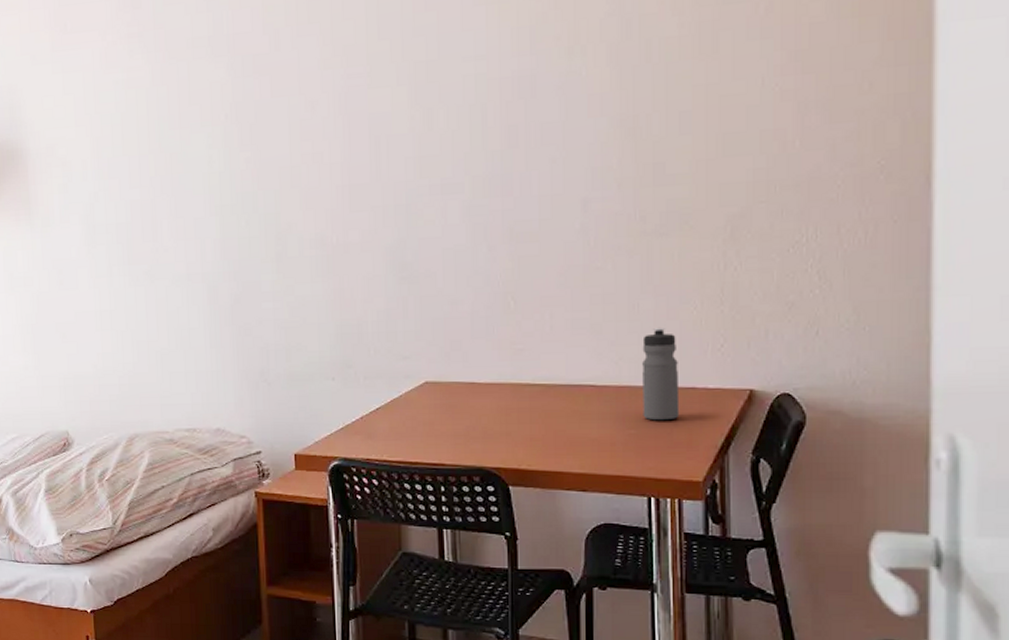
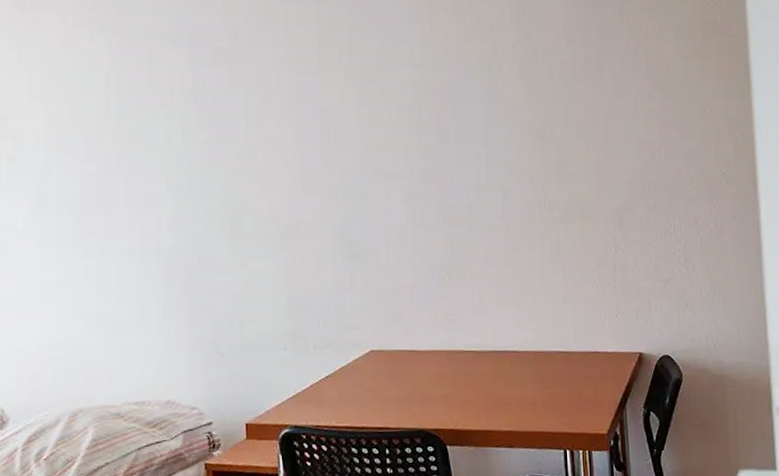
water bottle: present [642,327,680,421] -> none [554,300,587,382]

